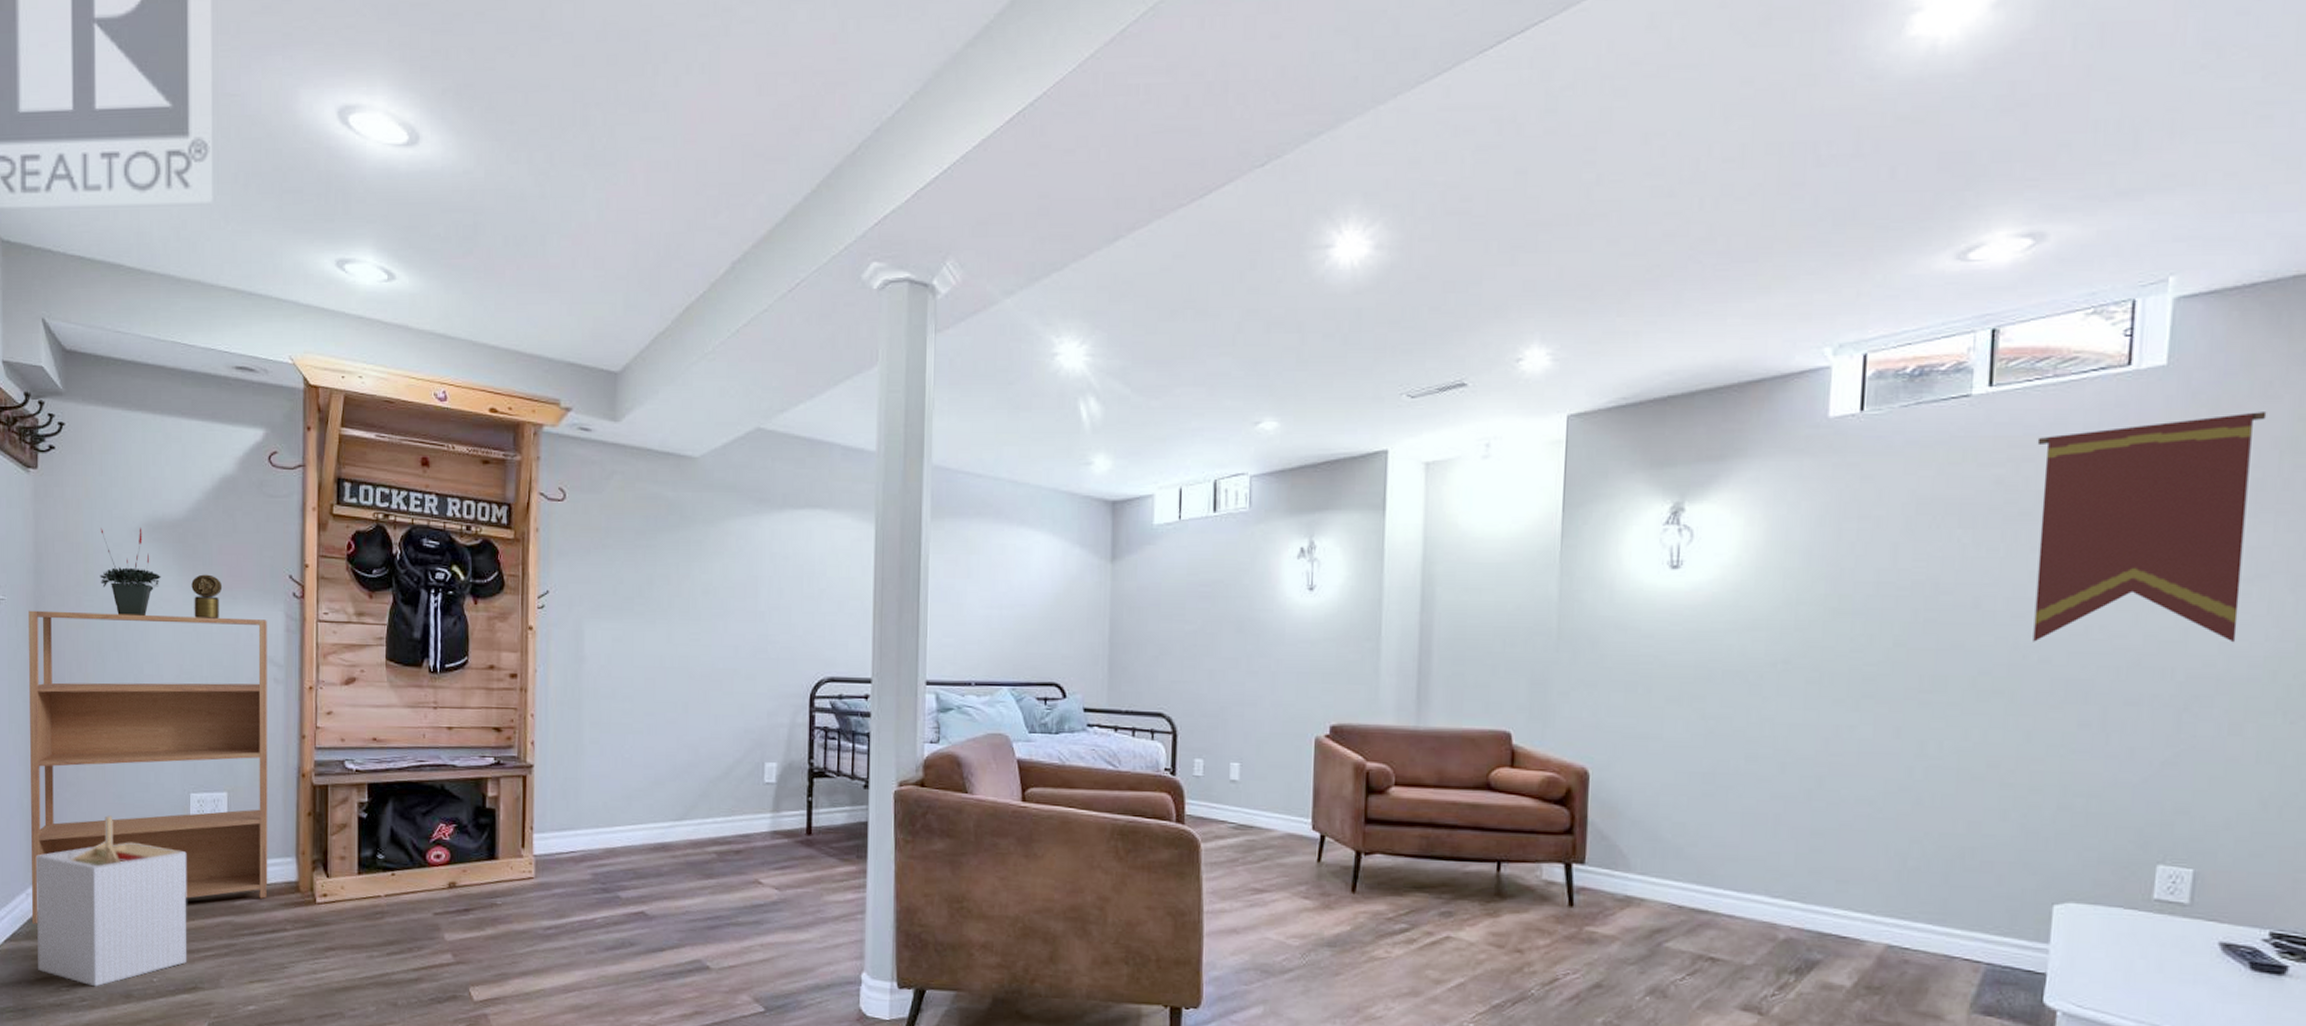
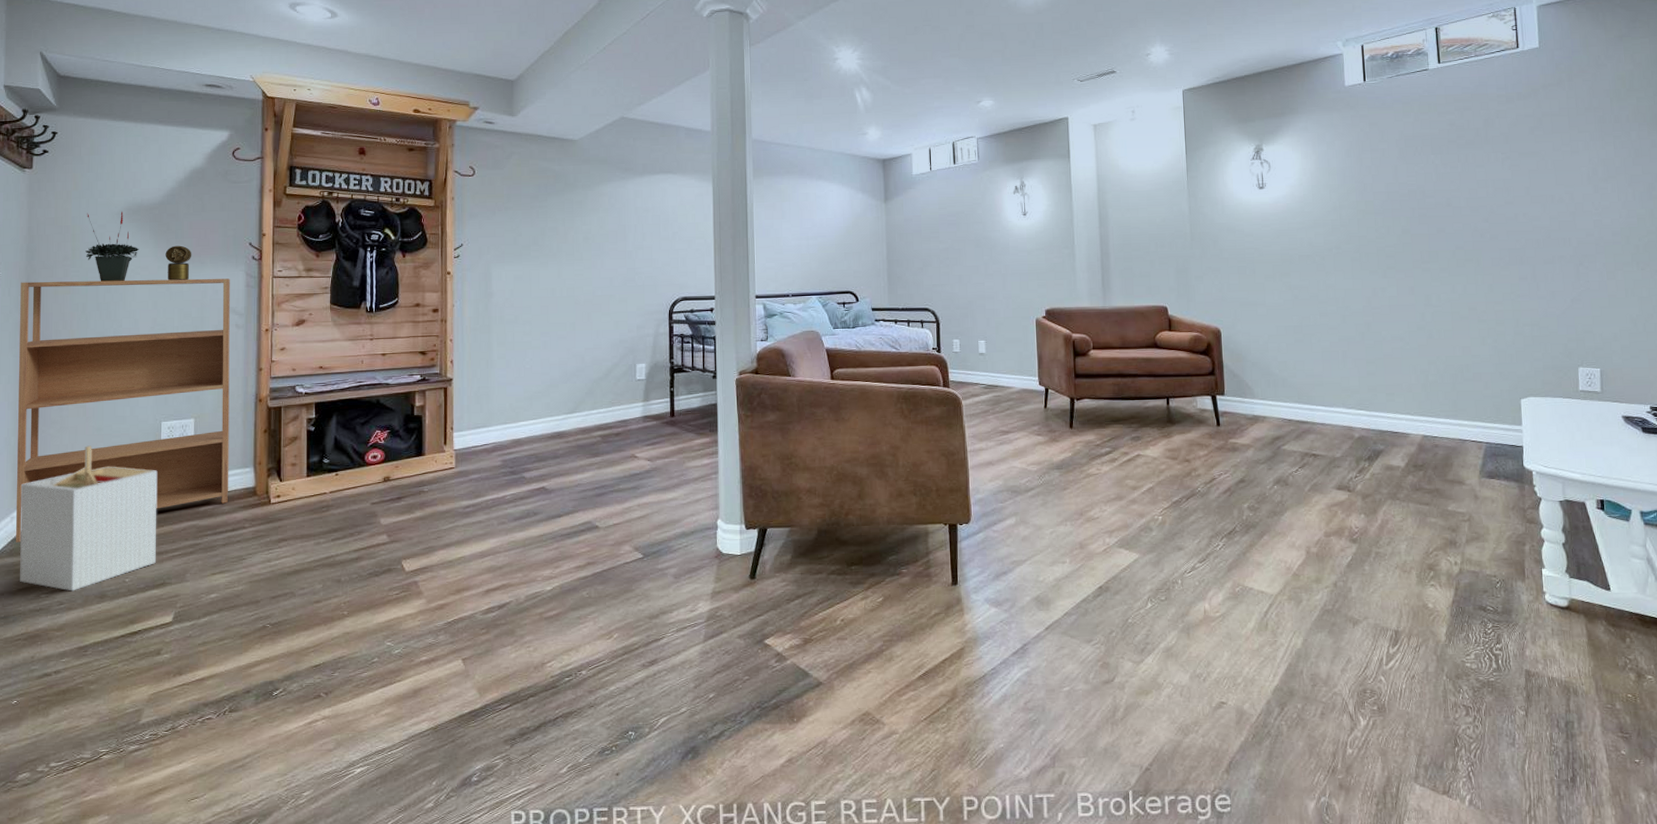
pennant: present [2033,412,2267,643] -> none [1471,74,1603,226]

